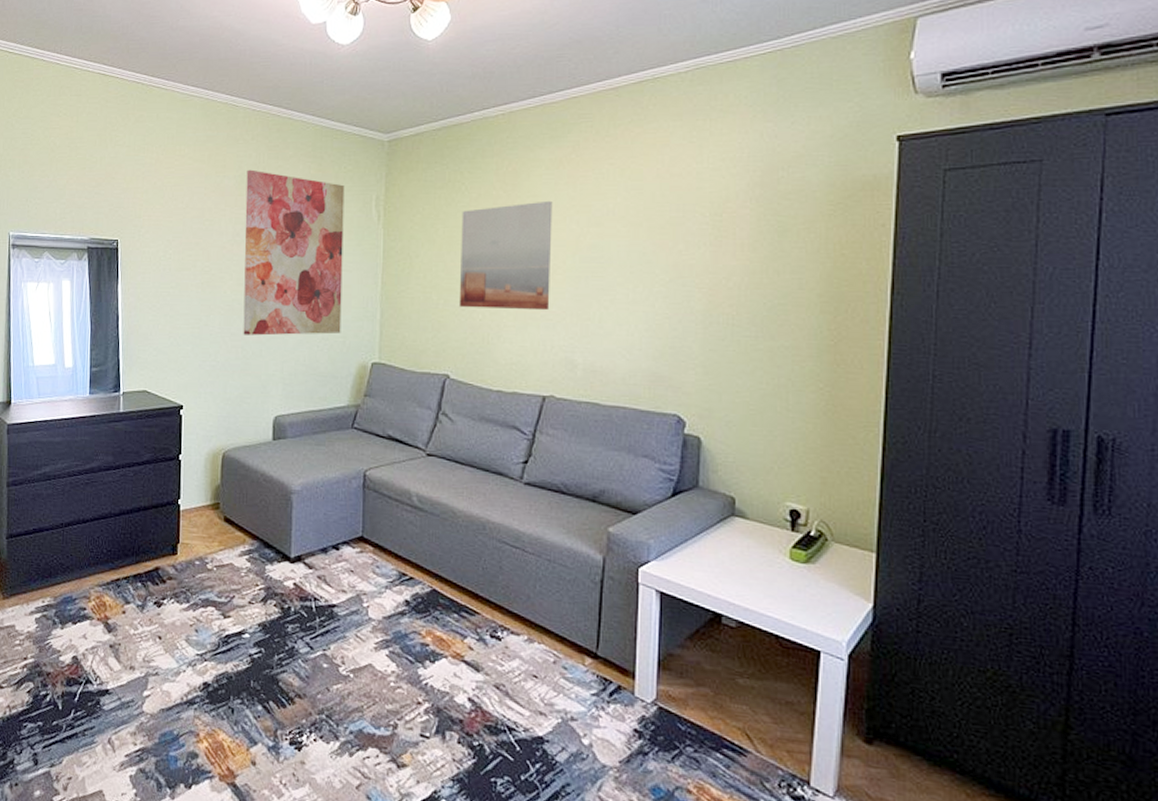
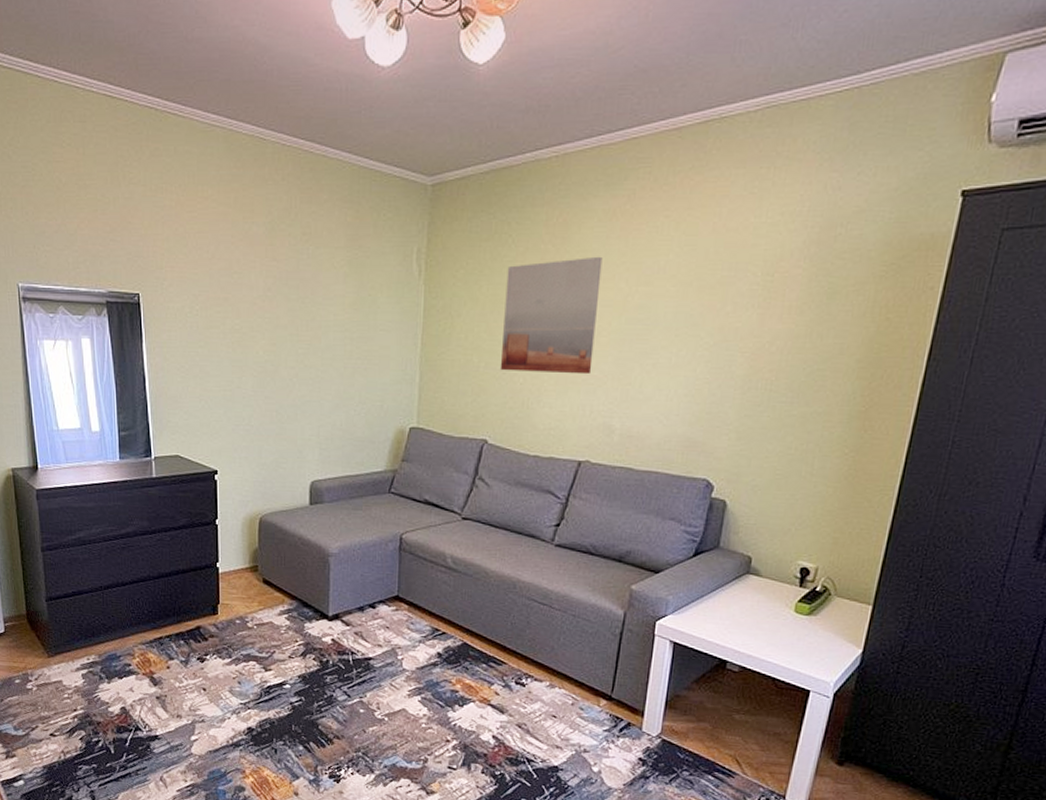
wall art: present [243,169,345,336] -> none [276,215,384,399]

